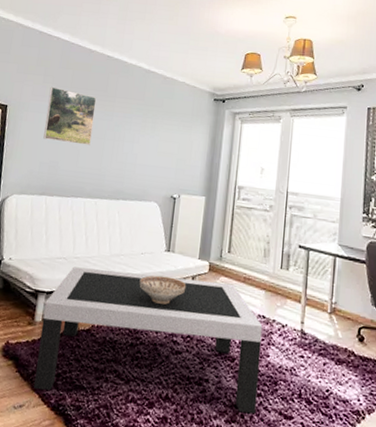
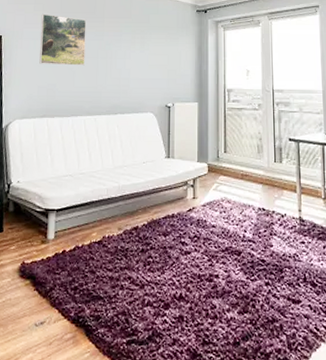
coffee table: present [34,266,263,414] -> none [53,181,266,305]
decorative bowl: present [139,275,187,305] -> none [144,181,189,209]

